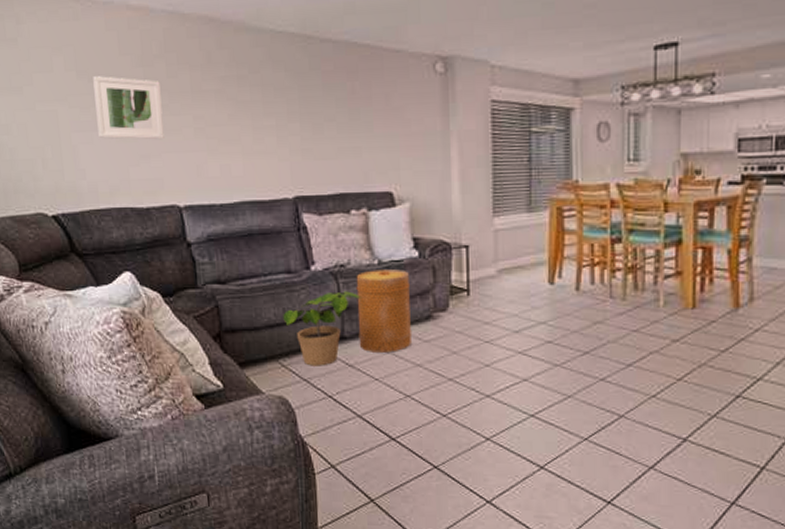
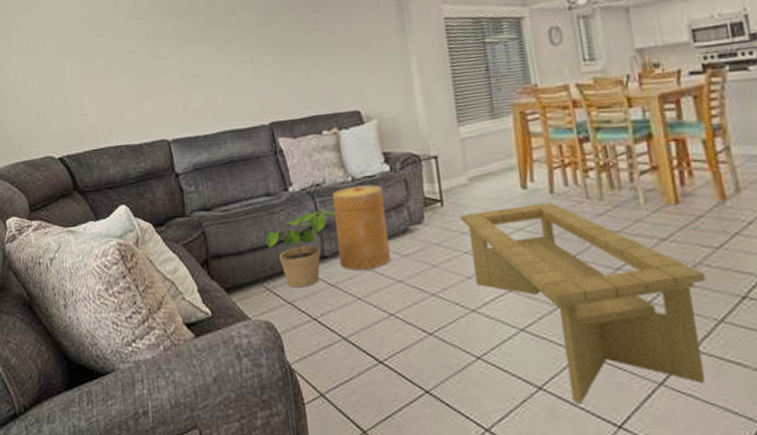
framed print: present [93,76,164,140] -> none [94,30,154,85]
coffee table: none [485,298,707,482] -> present [460,201,706,404]

